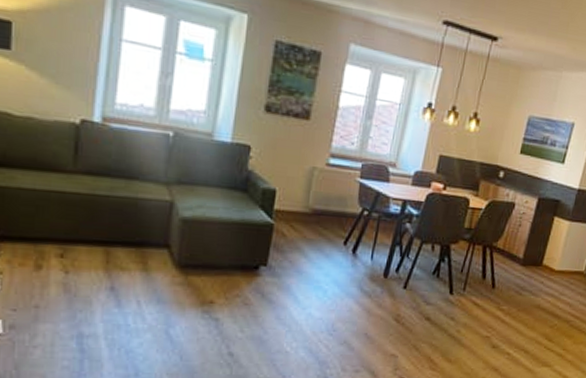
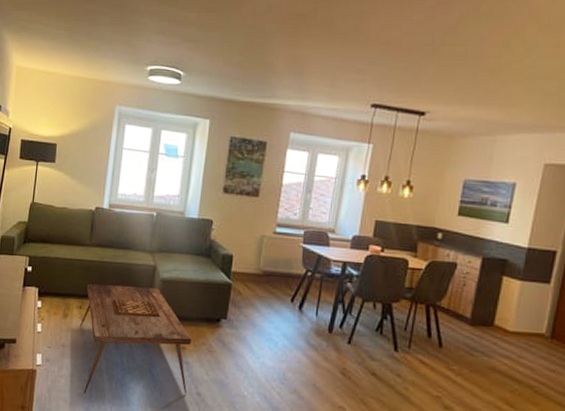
coffee table: none [62,224,223,367] -> present [80,283,192,394]

